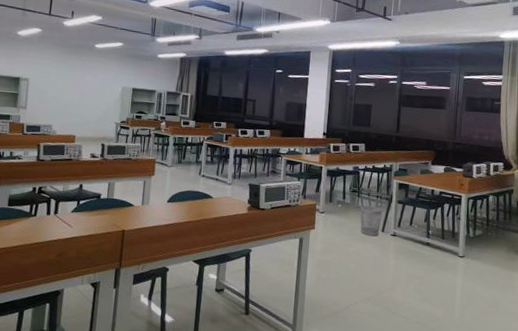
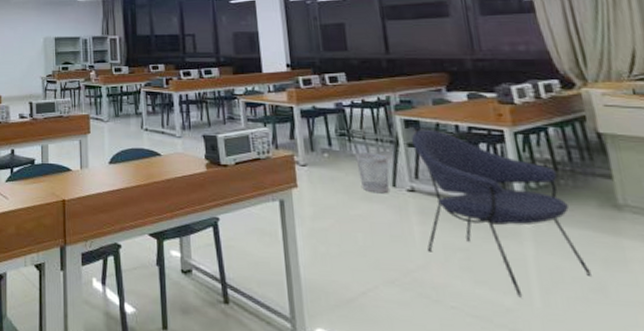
chair: none [396,191,492,310] -> present [412,129,591,298]

